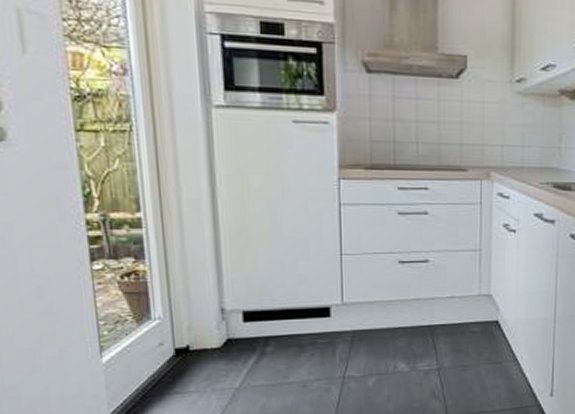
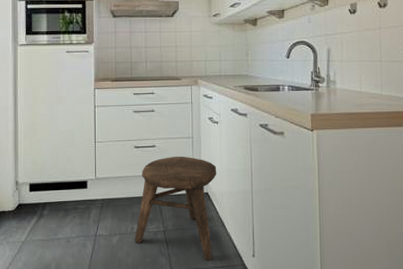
stool: none [398,274,511,403] -> present [134,156,217,261]

